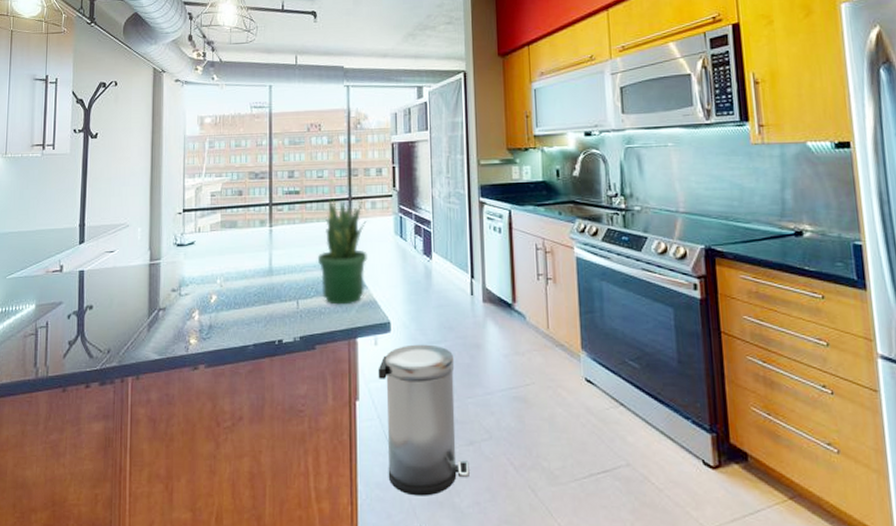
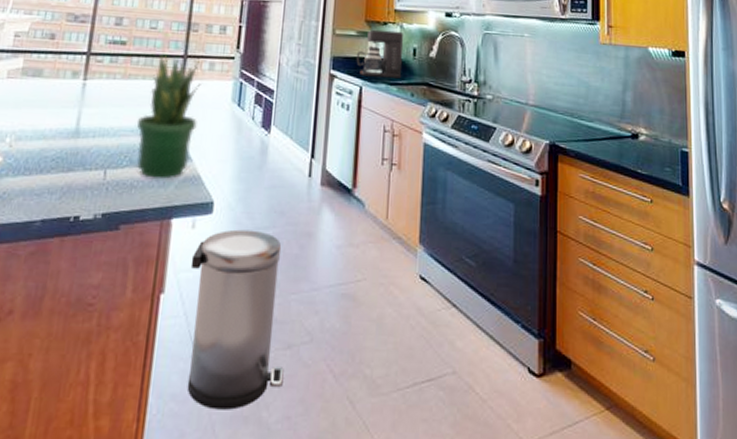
coffee maker: none [502,155,548,202] -> present [356,29,404,80]

